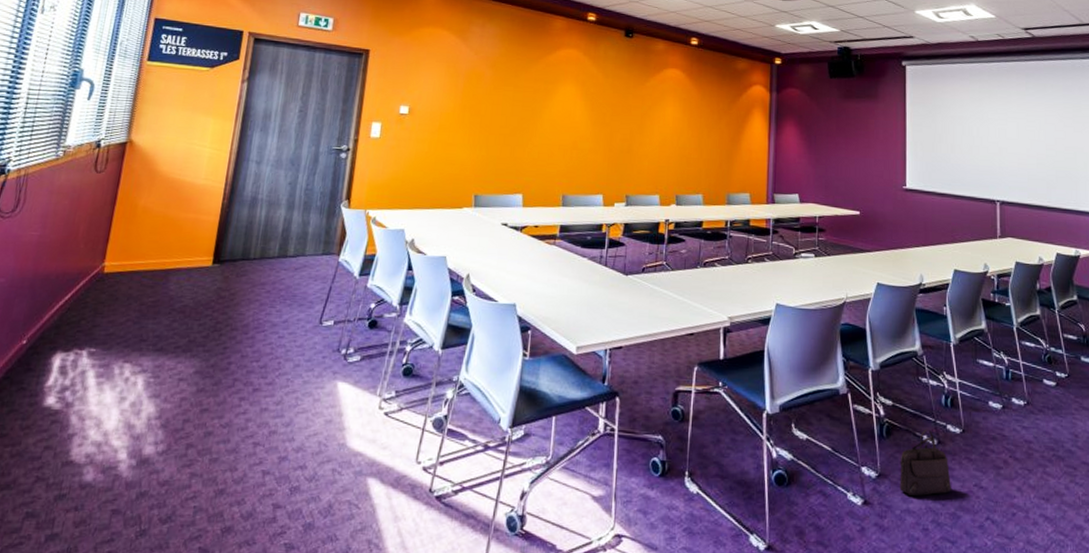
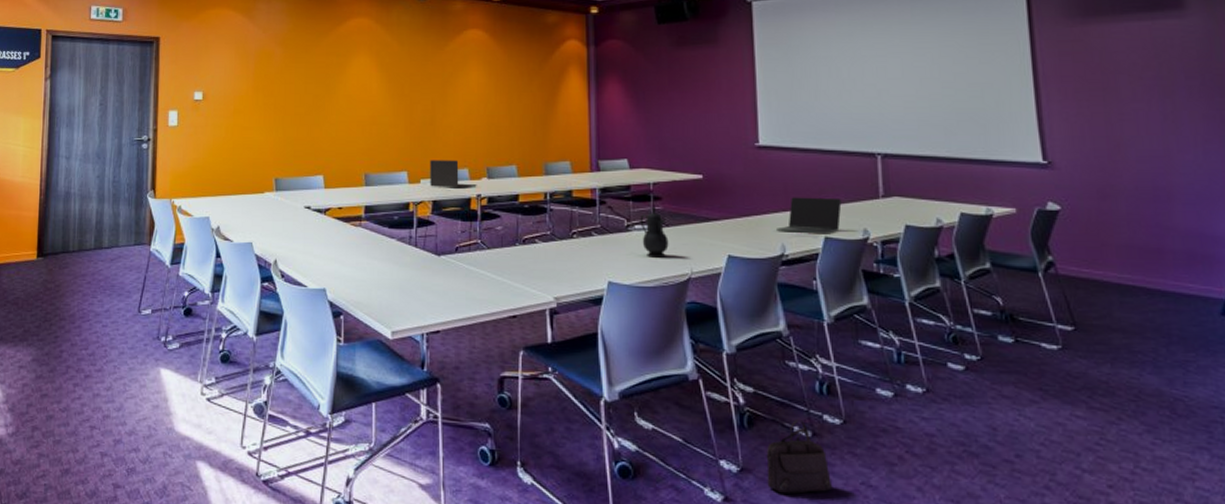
laptop: none [623,185,666,213] -> present [430,160,477,188]
coffeepot: none [806,237,829,283] -> present [640,206,669,258]
laptop: none [917,234,968,267] -> present [777,197,842,234]

